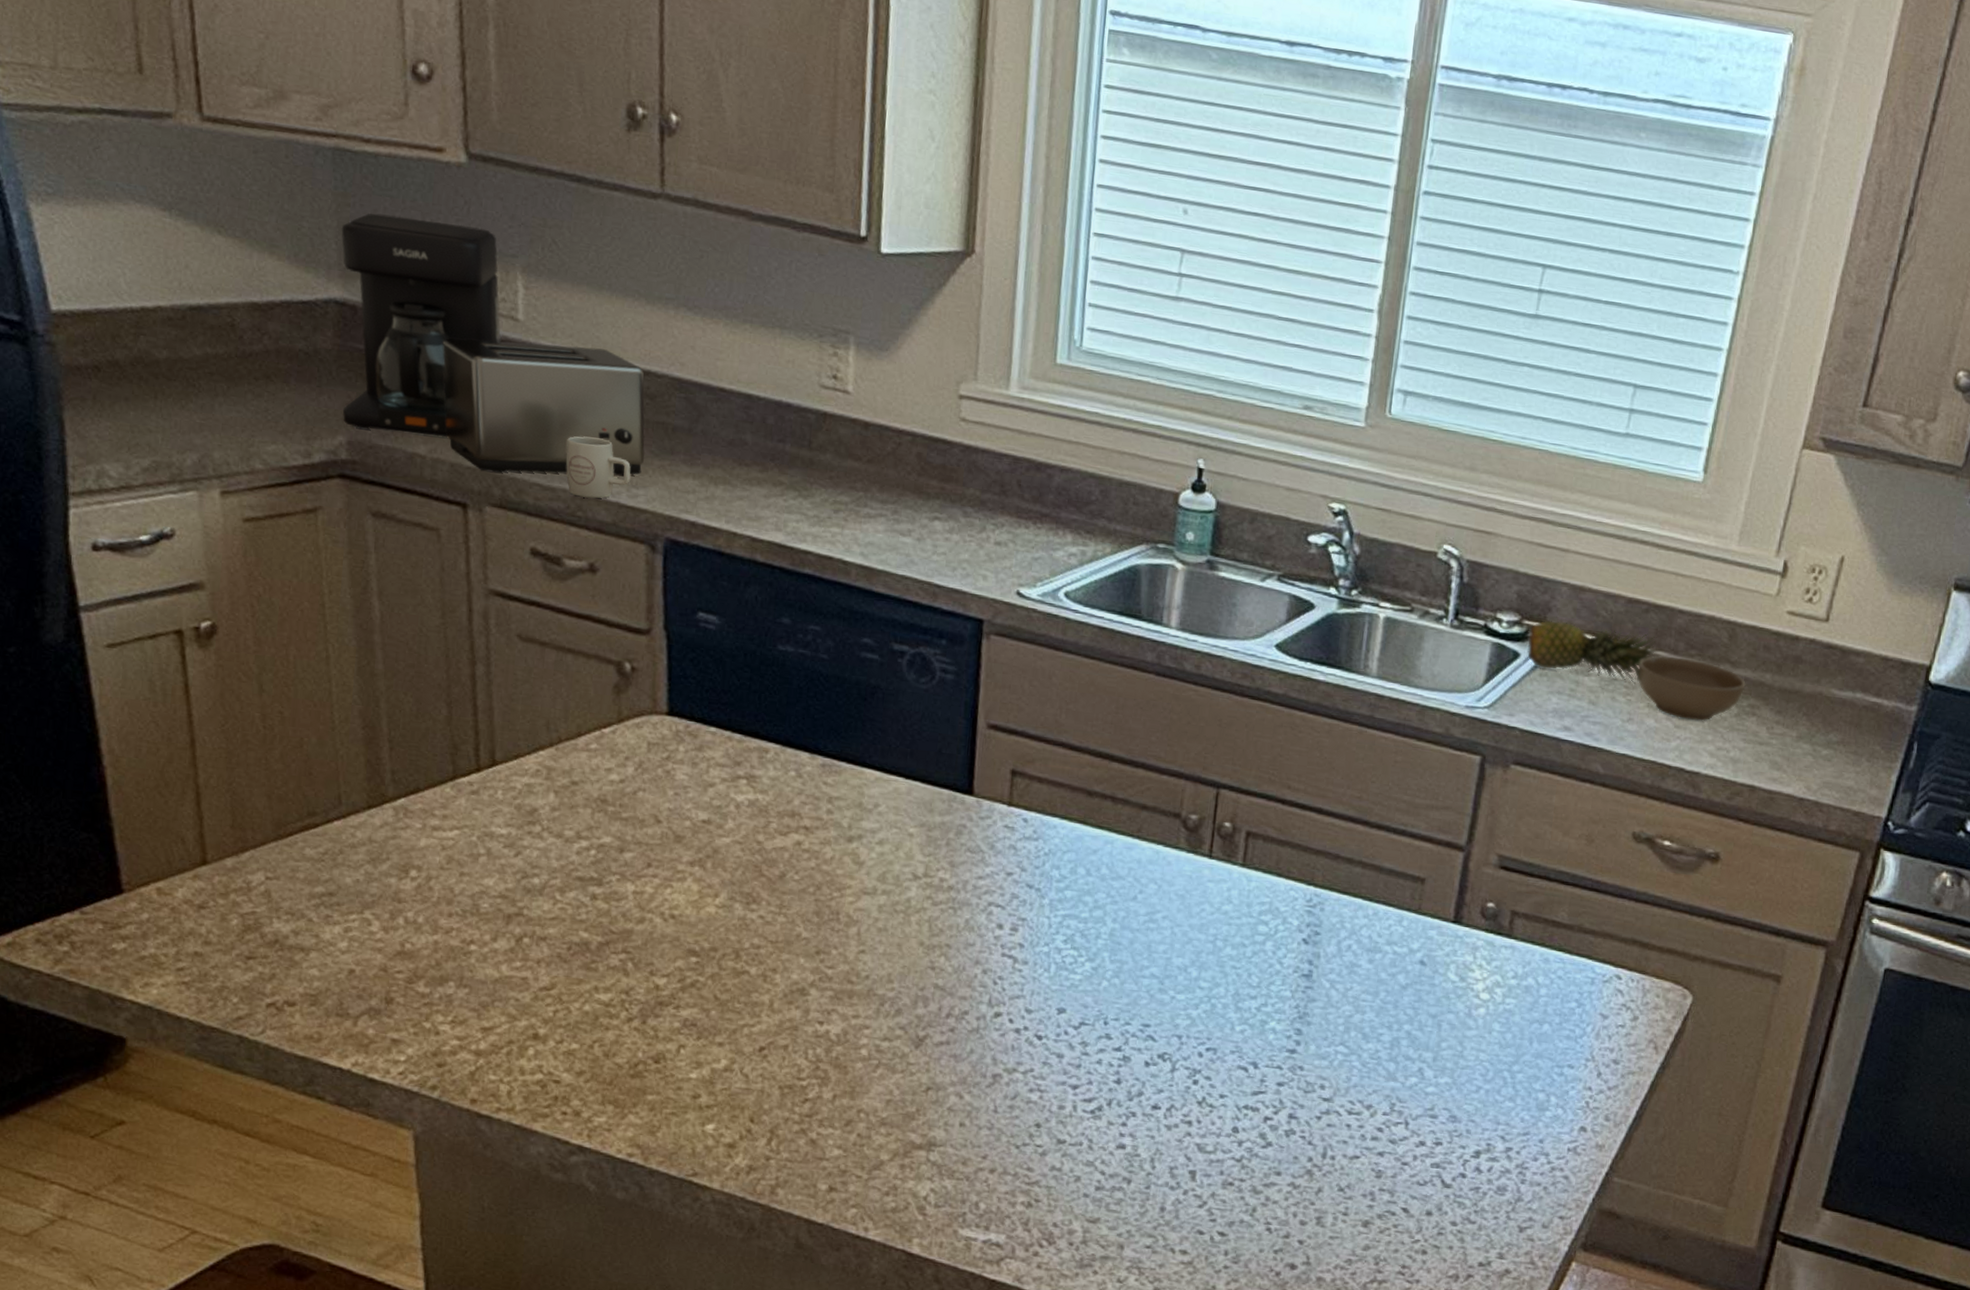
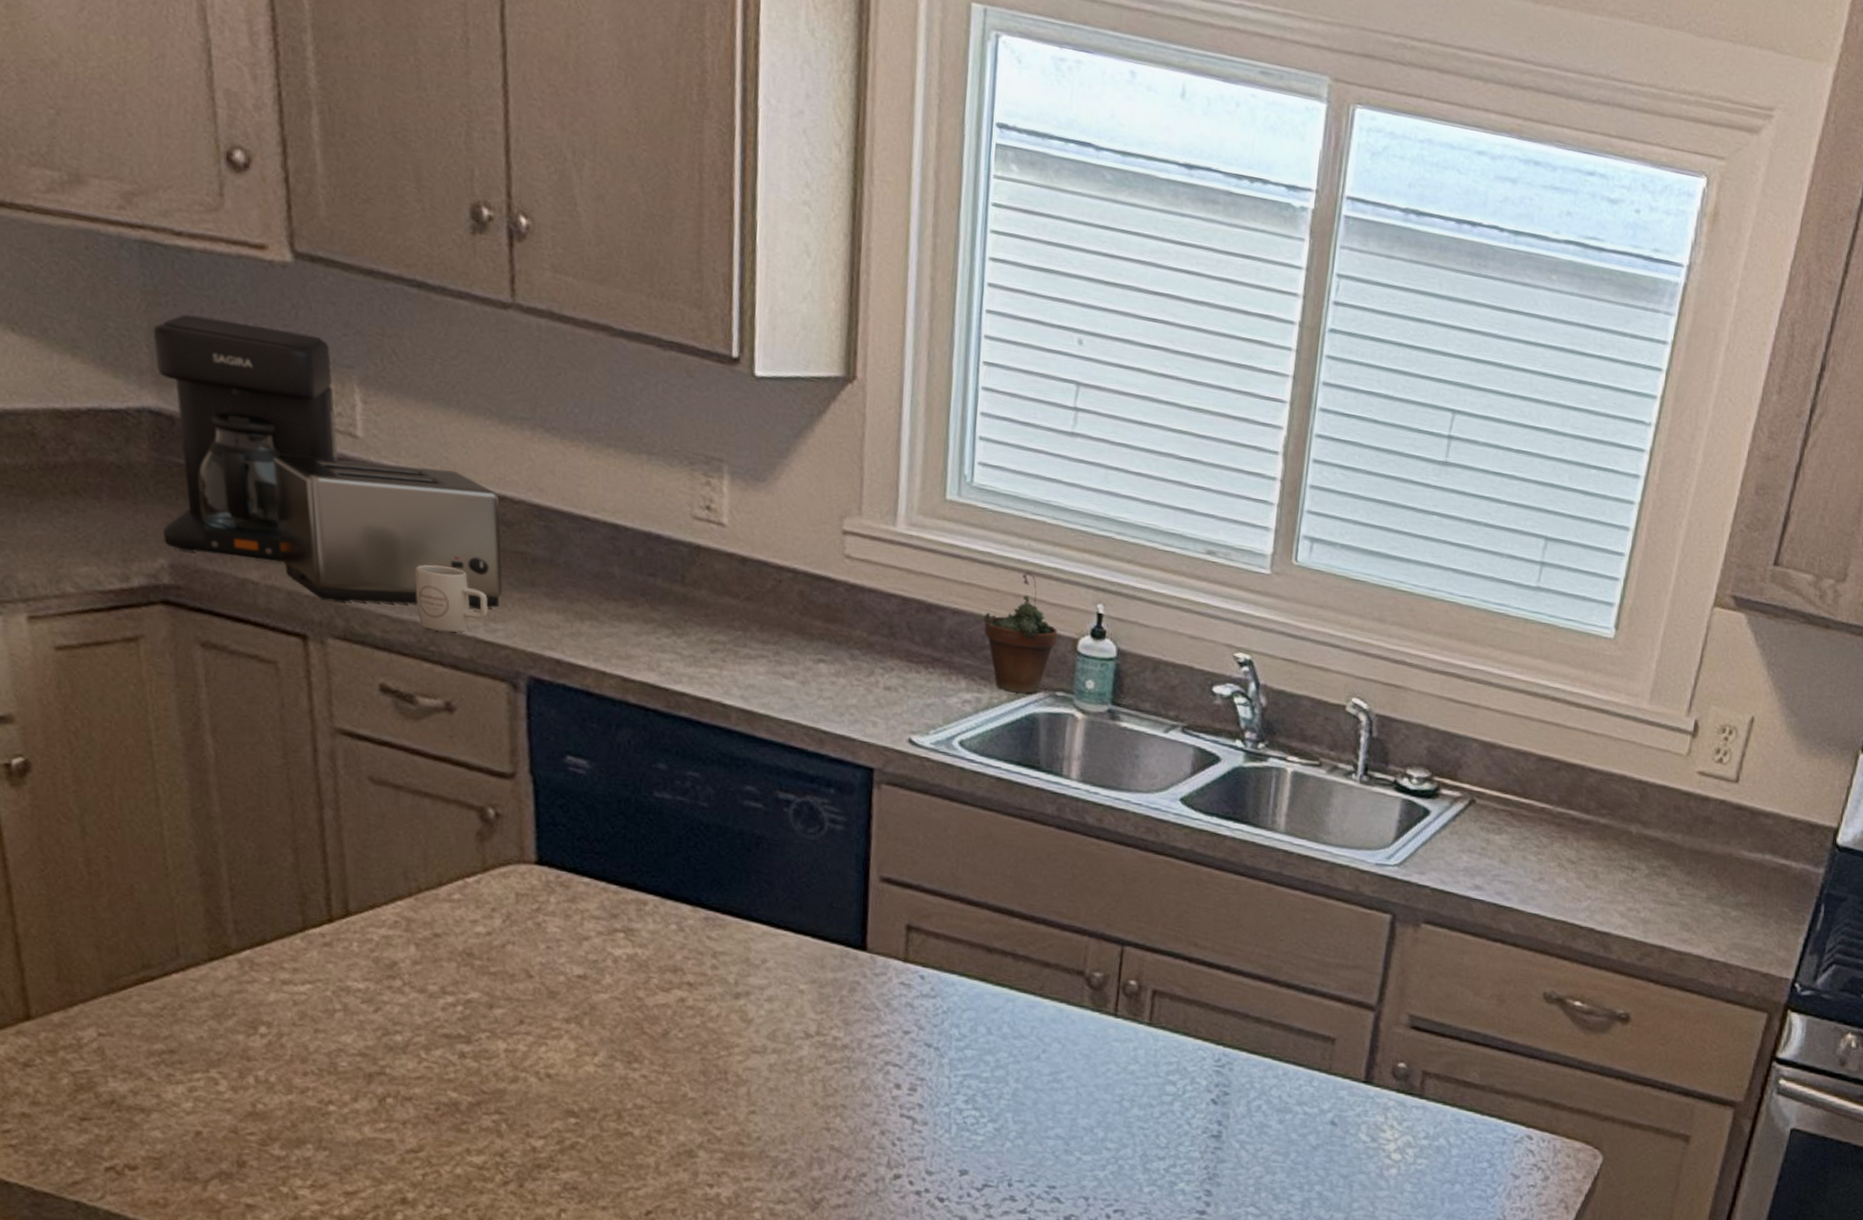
succulent plant: none [1089,429,1160,546] -> present [983,571,1058,694]
fruit: present [1527,620,1658,685] -> none [1438,777,1569,844]
bowl: present [1638,655,1746,721] -> none [1549,814,1657,881]

